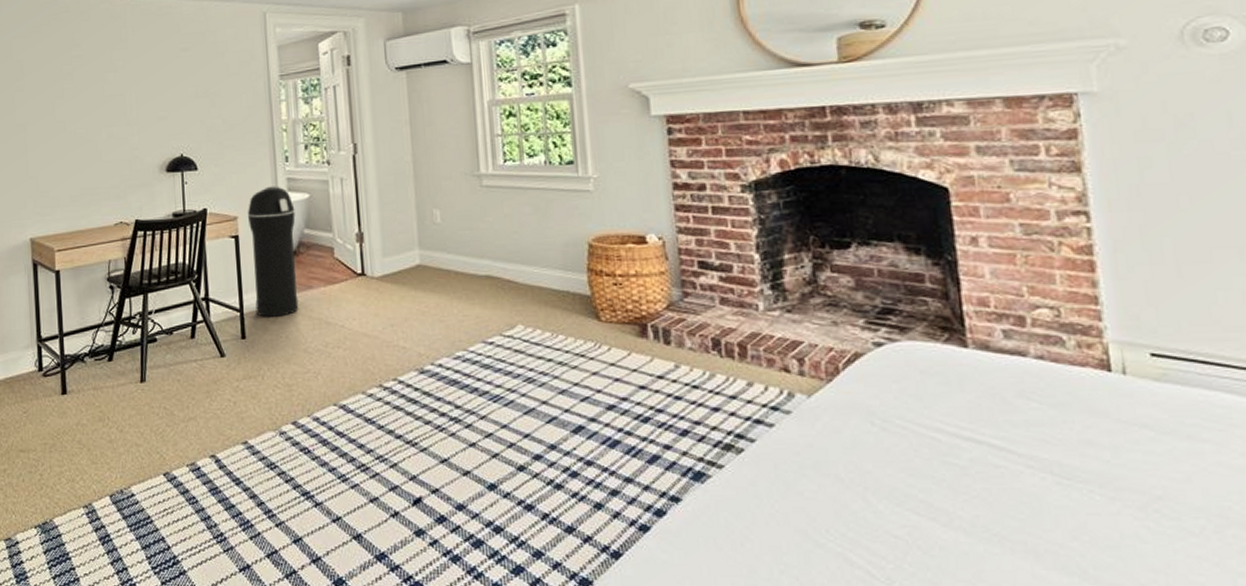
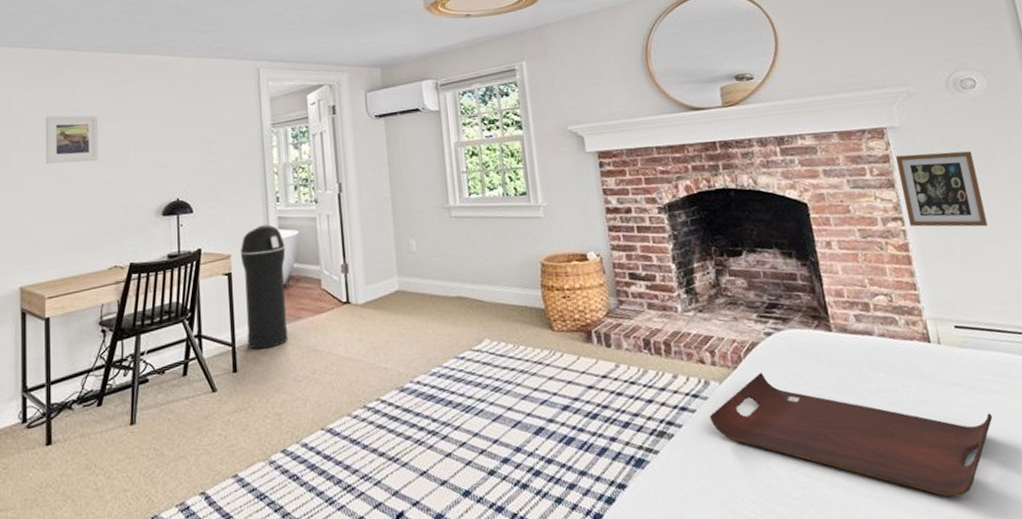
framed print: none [46,63,101,114] -> present [45,115,98,164]
serving tray: none [791,389,1194,560] -> present [709,373,993,497]
picture frame: none [1087,127,1221,229] -> present [896,151,988,227]

